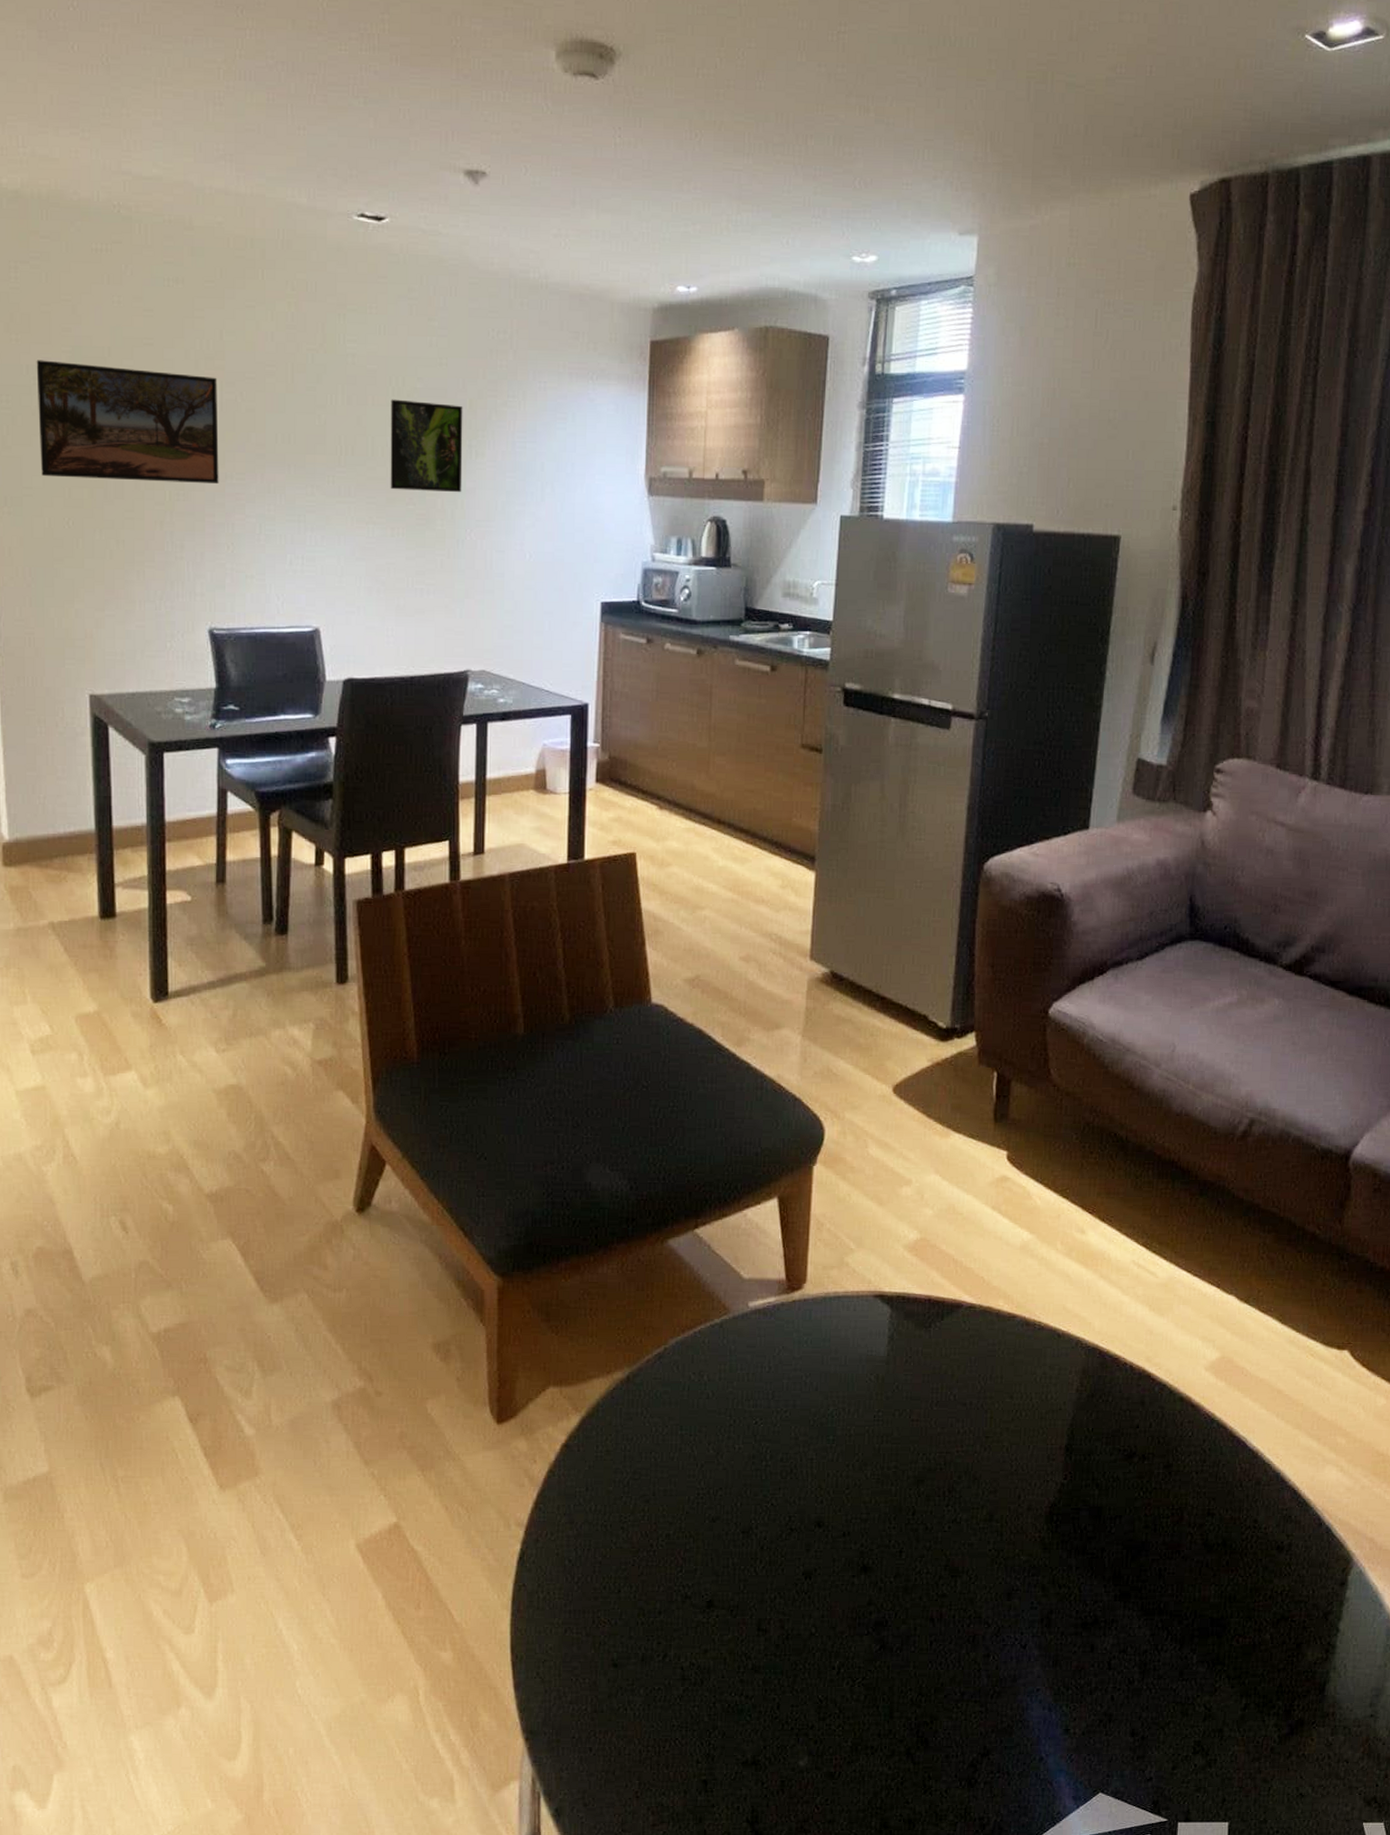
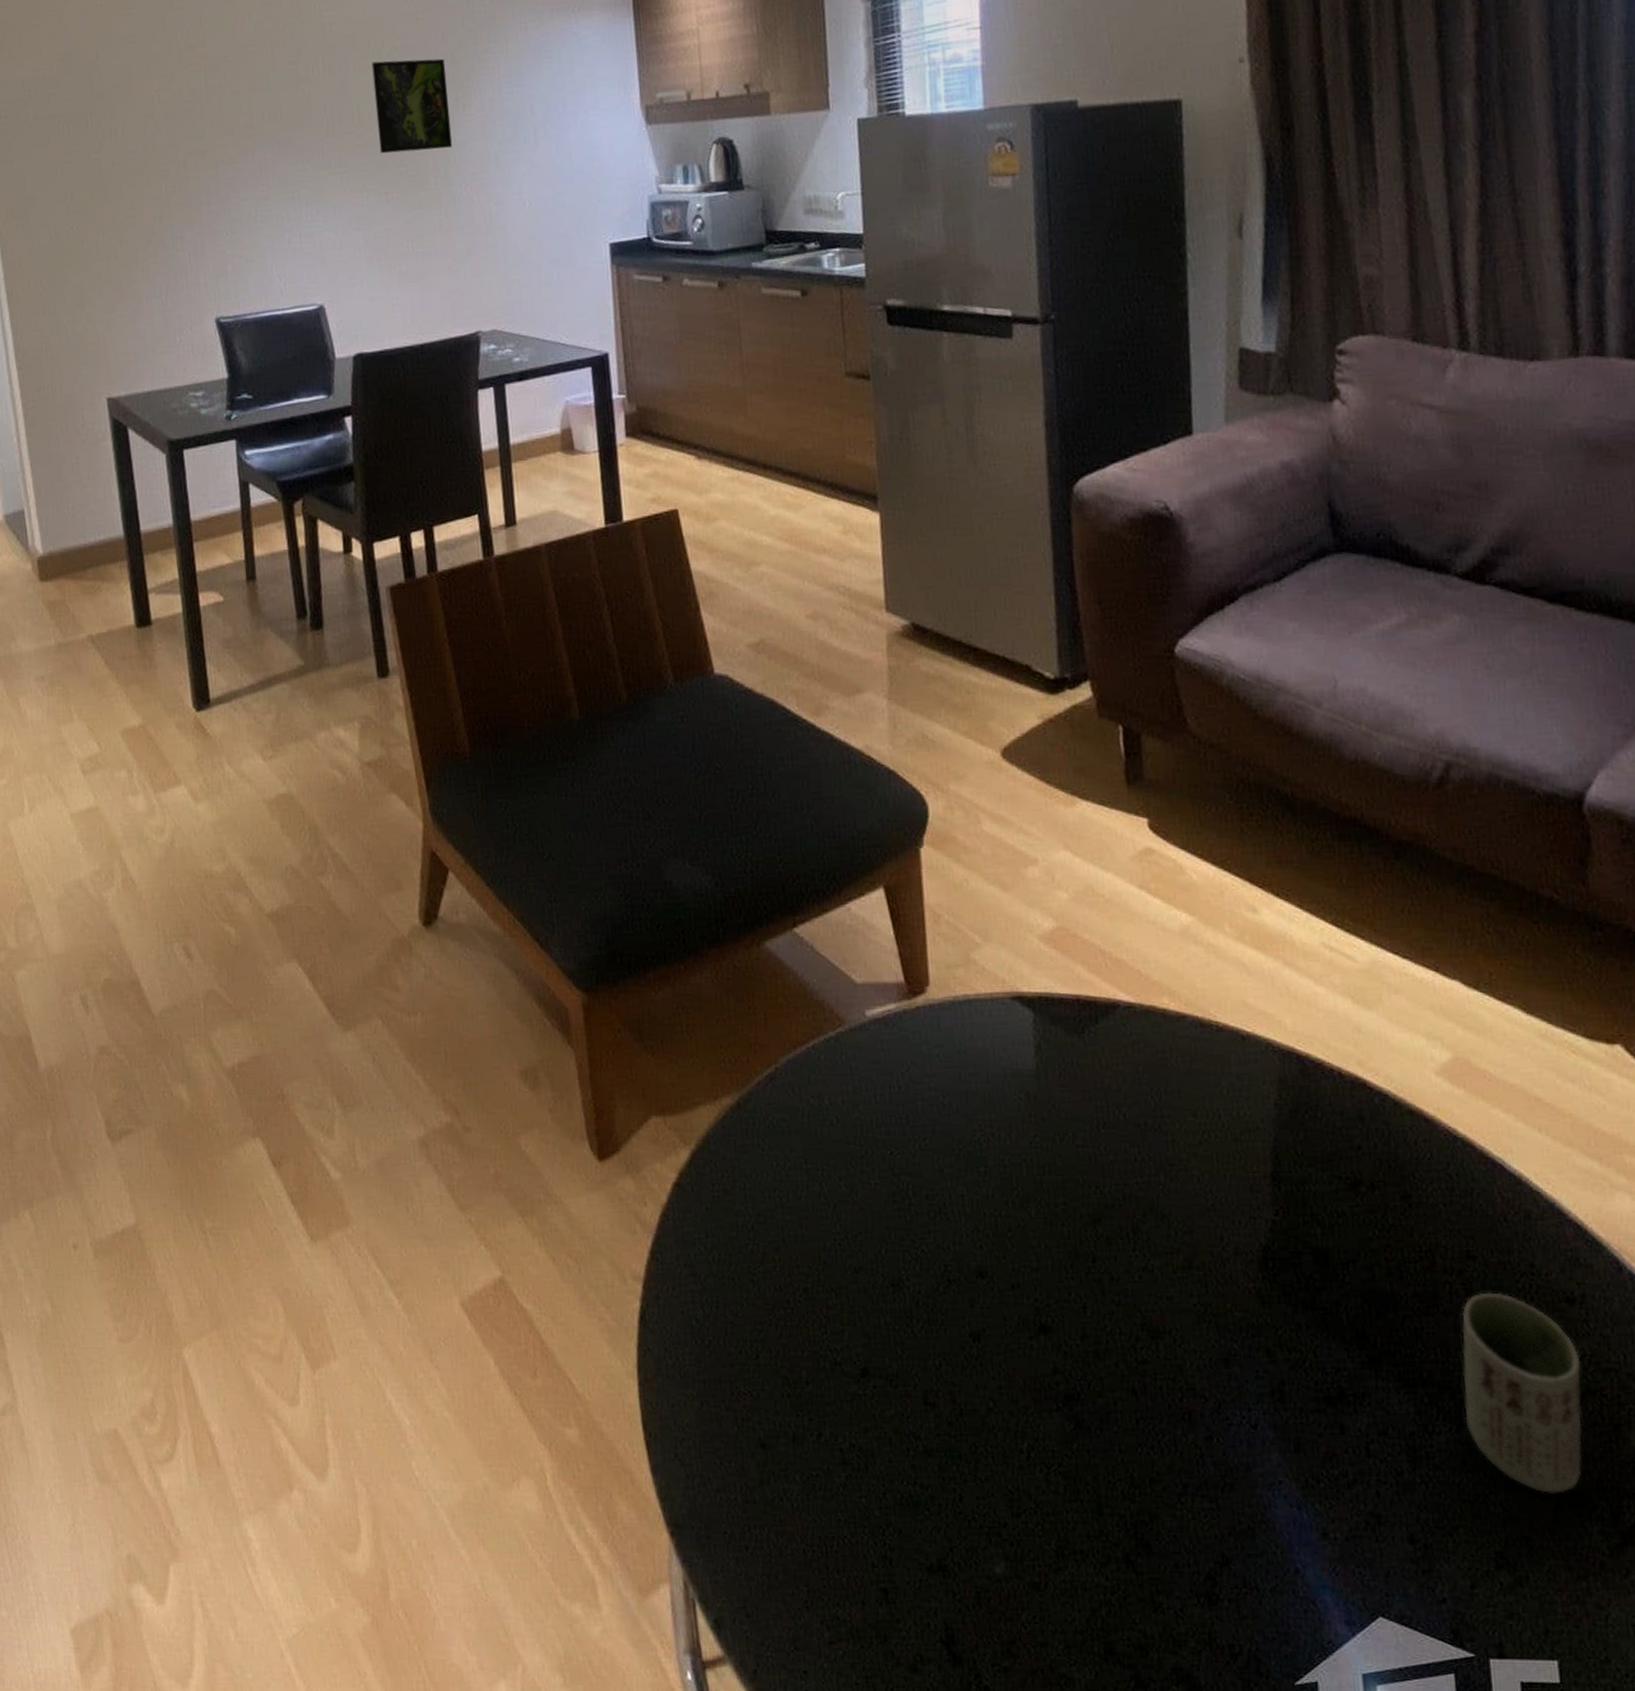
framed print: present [36,360,219,483] -> none [29,65,212,185]
cup: none [1187,1541,1281,1696] -> present [1461,1292,1583,1493]

